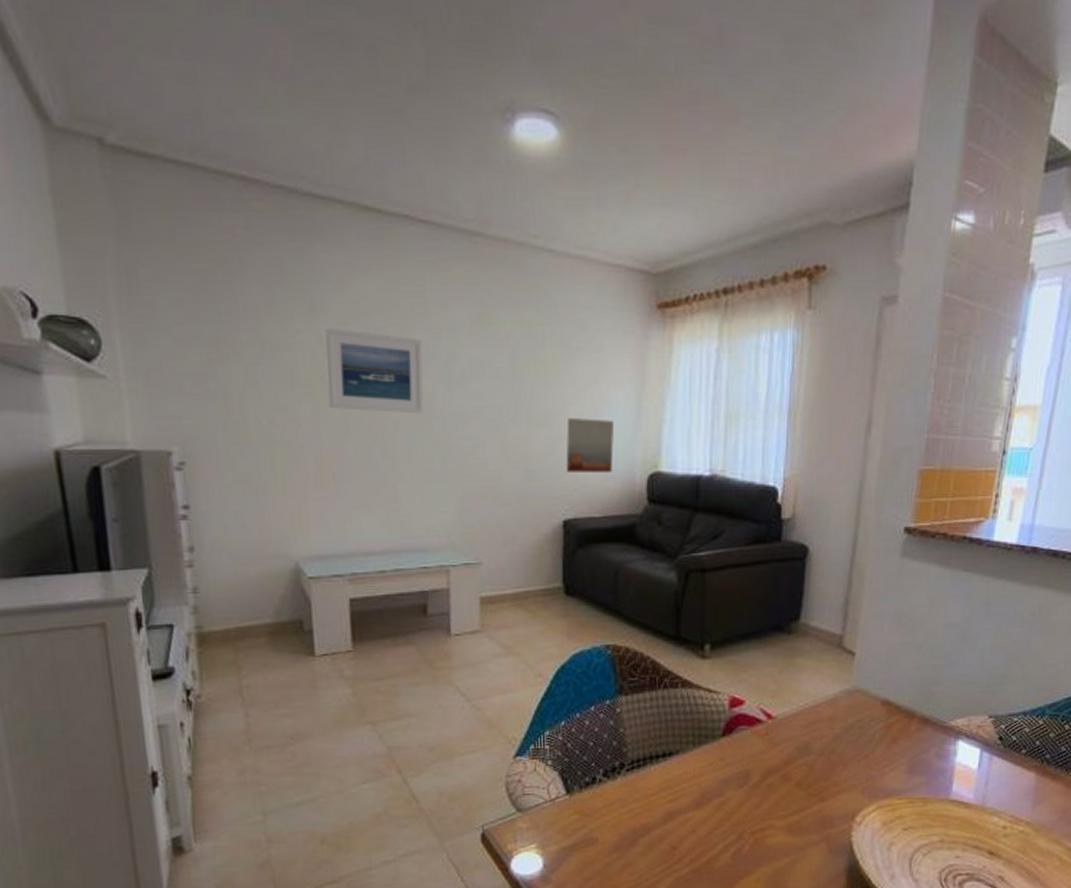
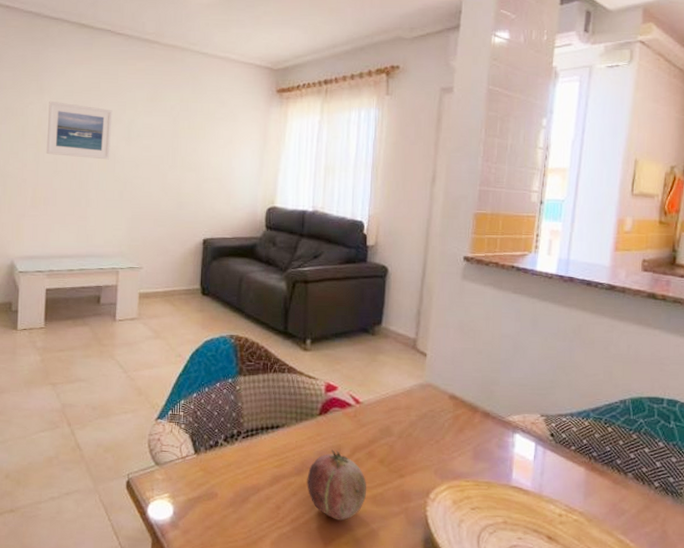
wall art: present [566,418,614,474] -> none [207,166,243,207]
fruit: none [708,775,781,856] -> present [307,449,367,521]

